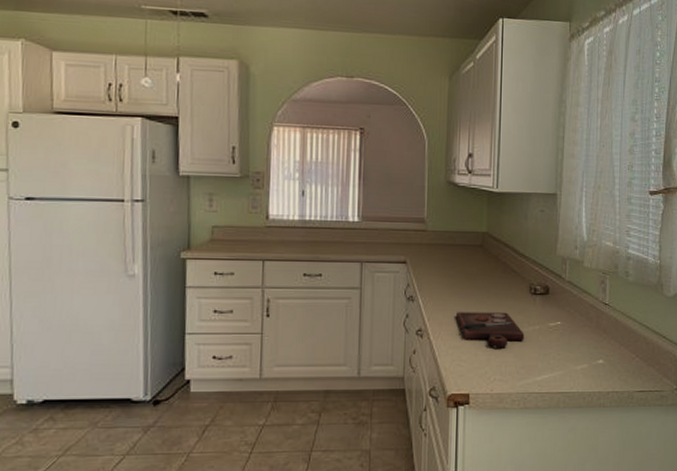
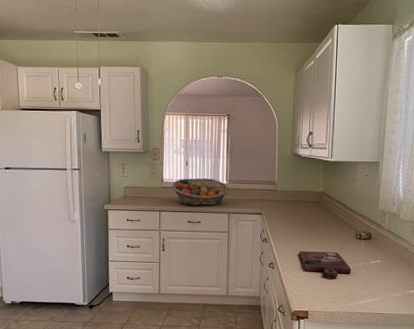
fruit basket: none [282,213,363,252] -> present [172,178,230,206]

